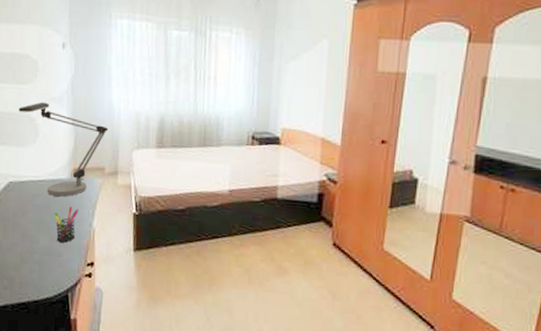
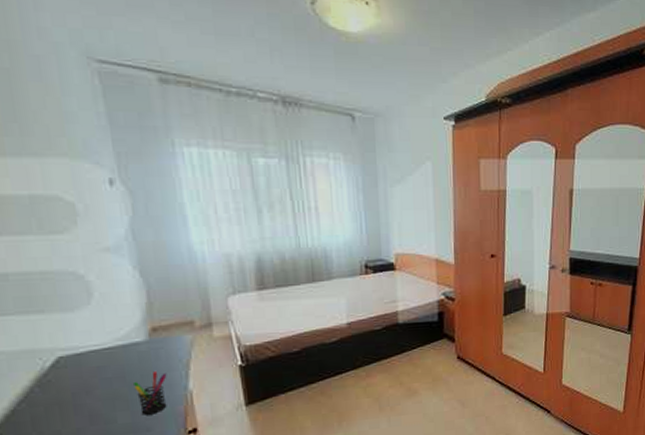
desk lamp: present [18,102,109,197] -> none [55,253,192,364]

